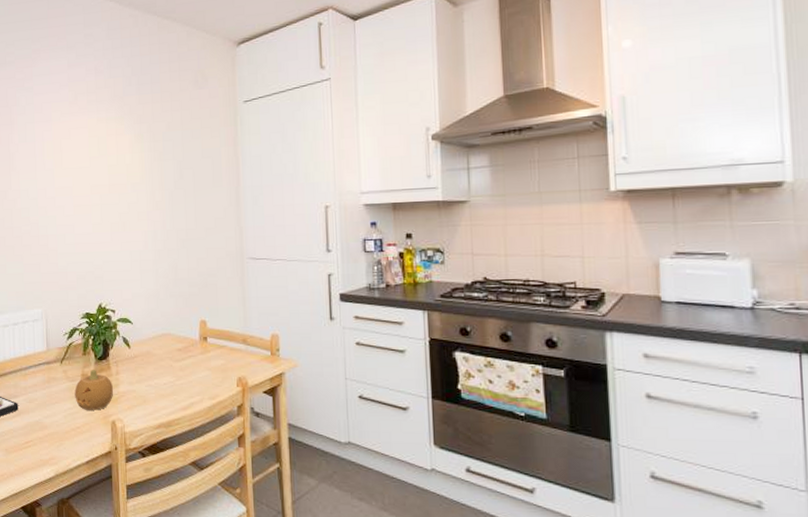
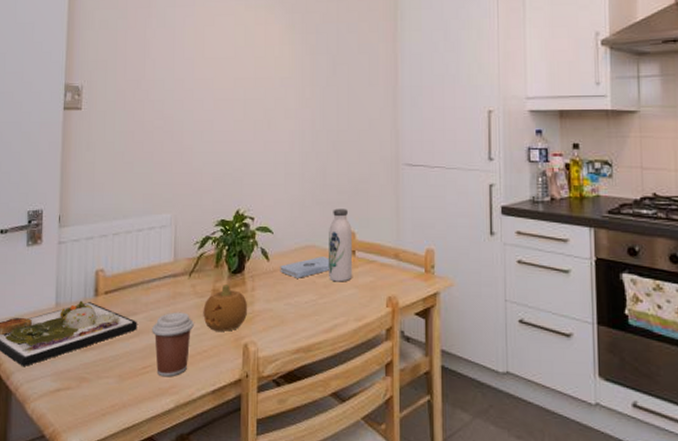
coffee cup: none [31,394,67,450] -> present [152,312,194,377]
notepad: none [140,343,185,363] -> present [280,257,330,278]
water bottle: none [182,300,205,365] -> present [329,209,353,282]

